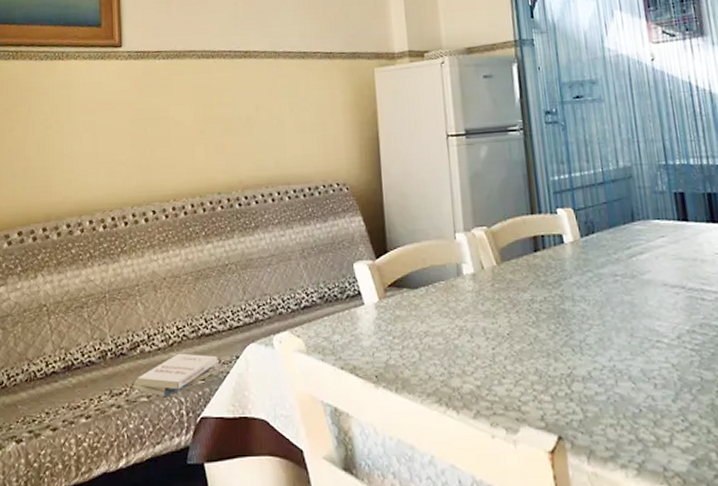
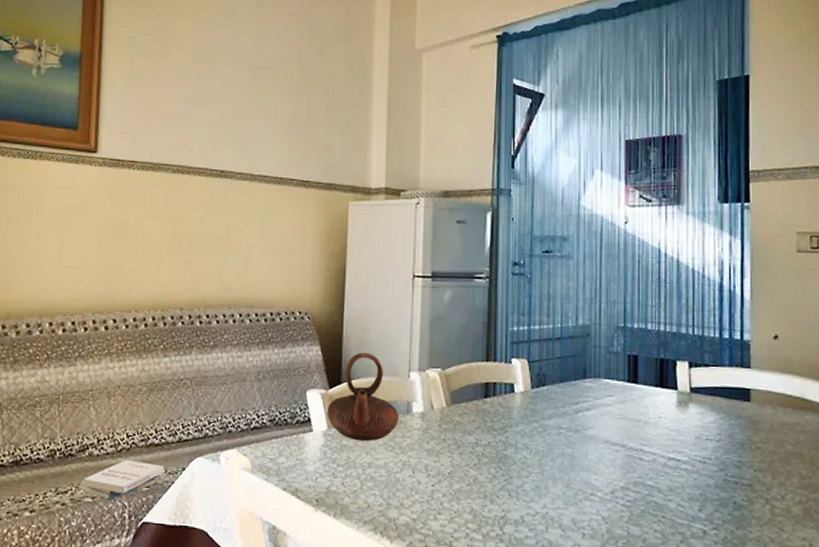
teapot: none [376,218,451,310] -> present [327,352,399,442]

